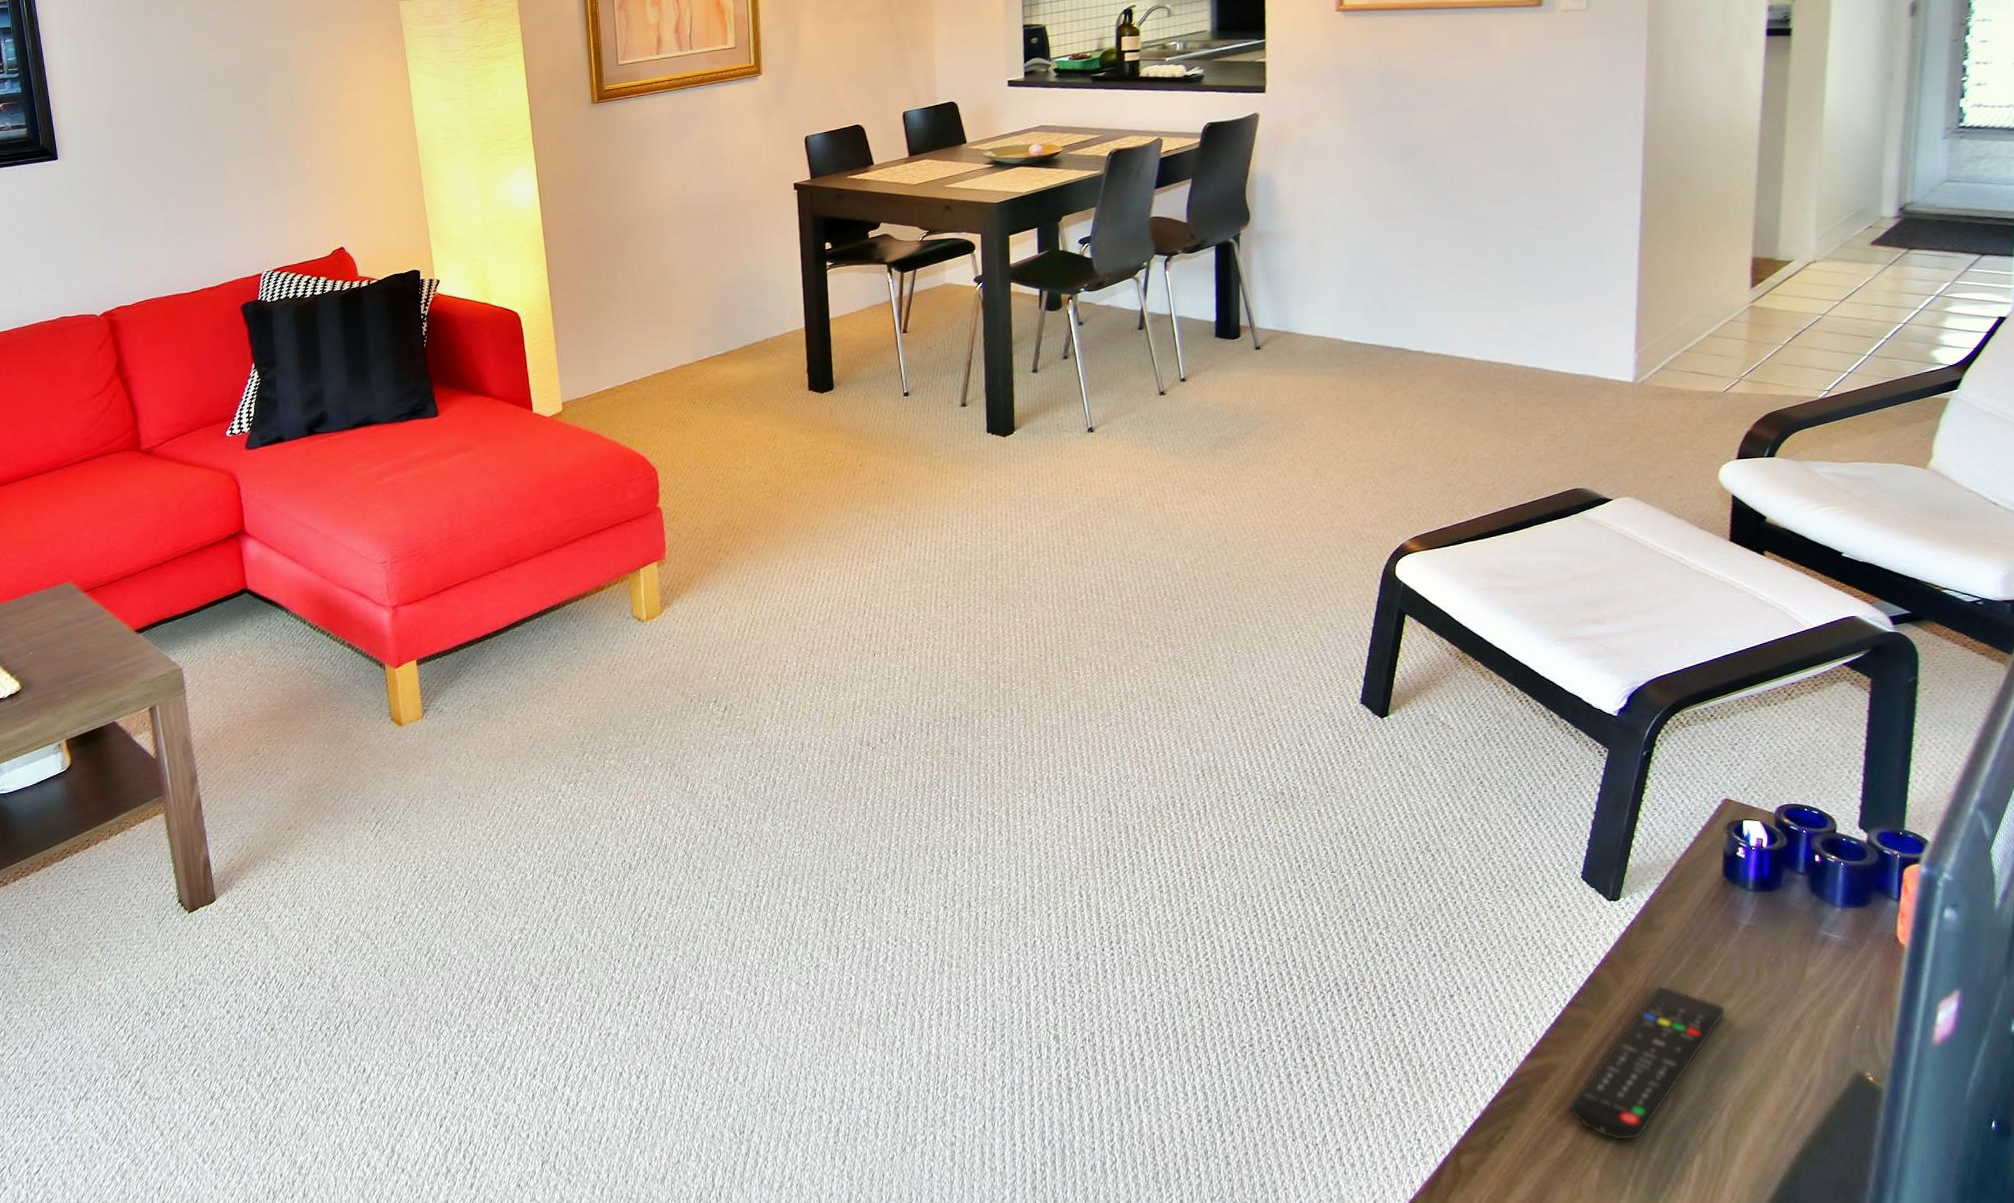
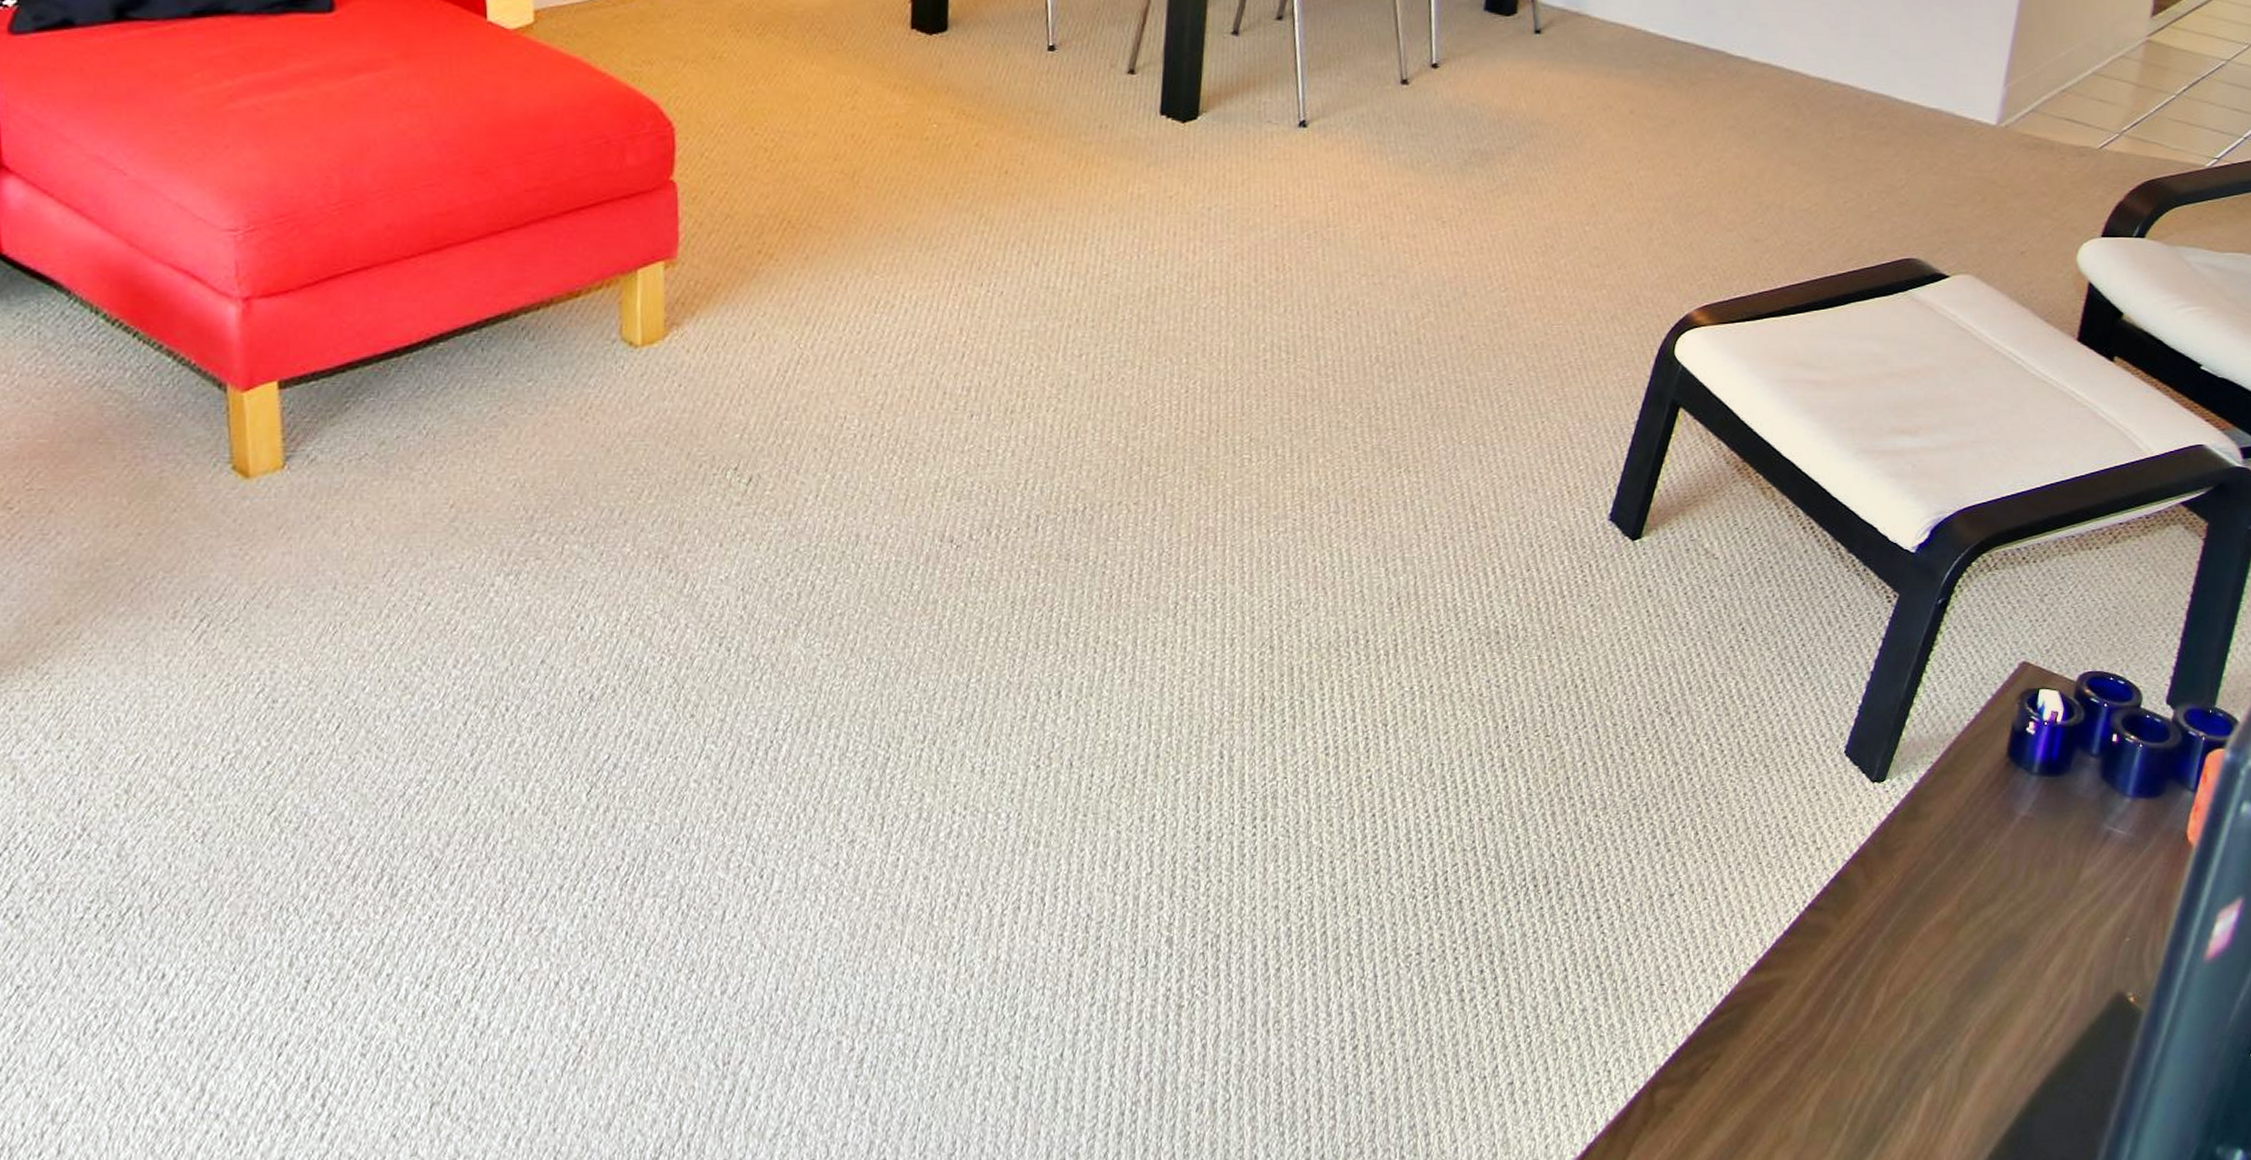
remote control: present [1568,985,1726,1141] -> none [1790,886,1985,1072]

